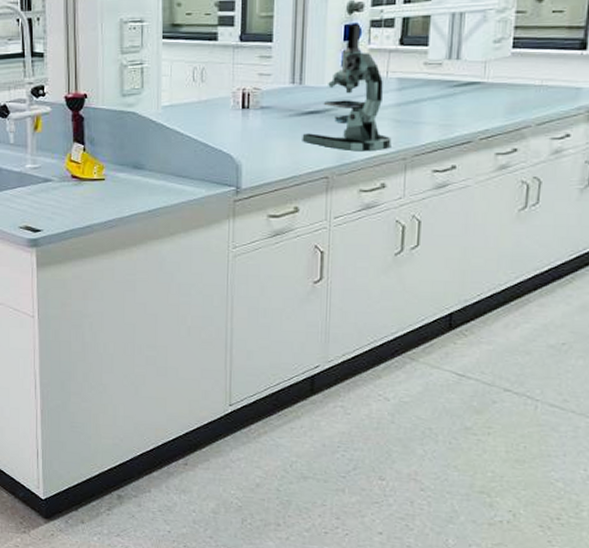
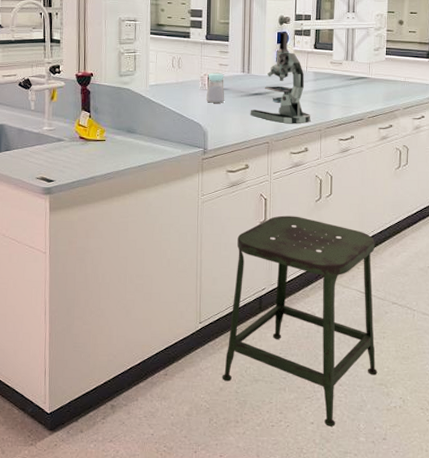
salt shaker: none [240,84,266,127] -> present [206,72,225,103]
stool: none [259,273,482,539] -> present [222,215,378,426]

